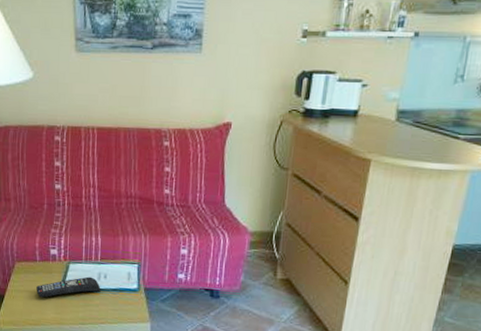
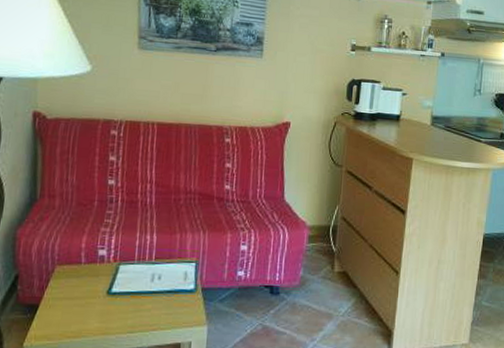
remote control: present [36,276,101,298] -> none [78,278,154,305]

